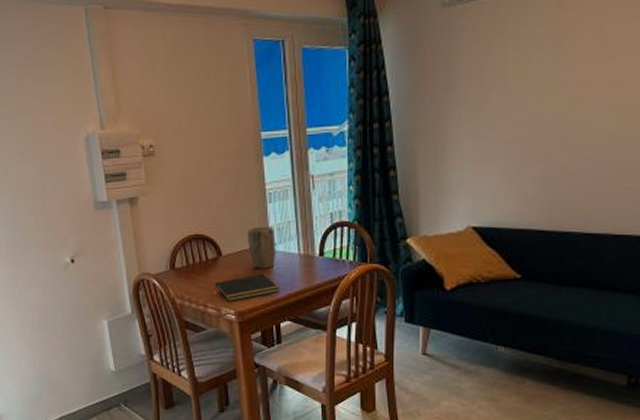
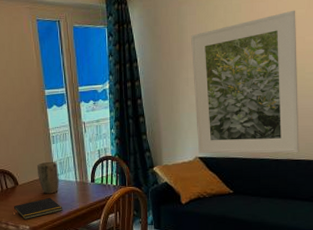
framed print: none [466,21,626,226] -> present [191,10,299,154]

